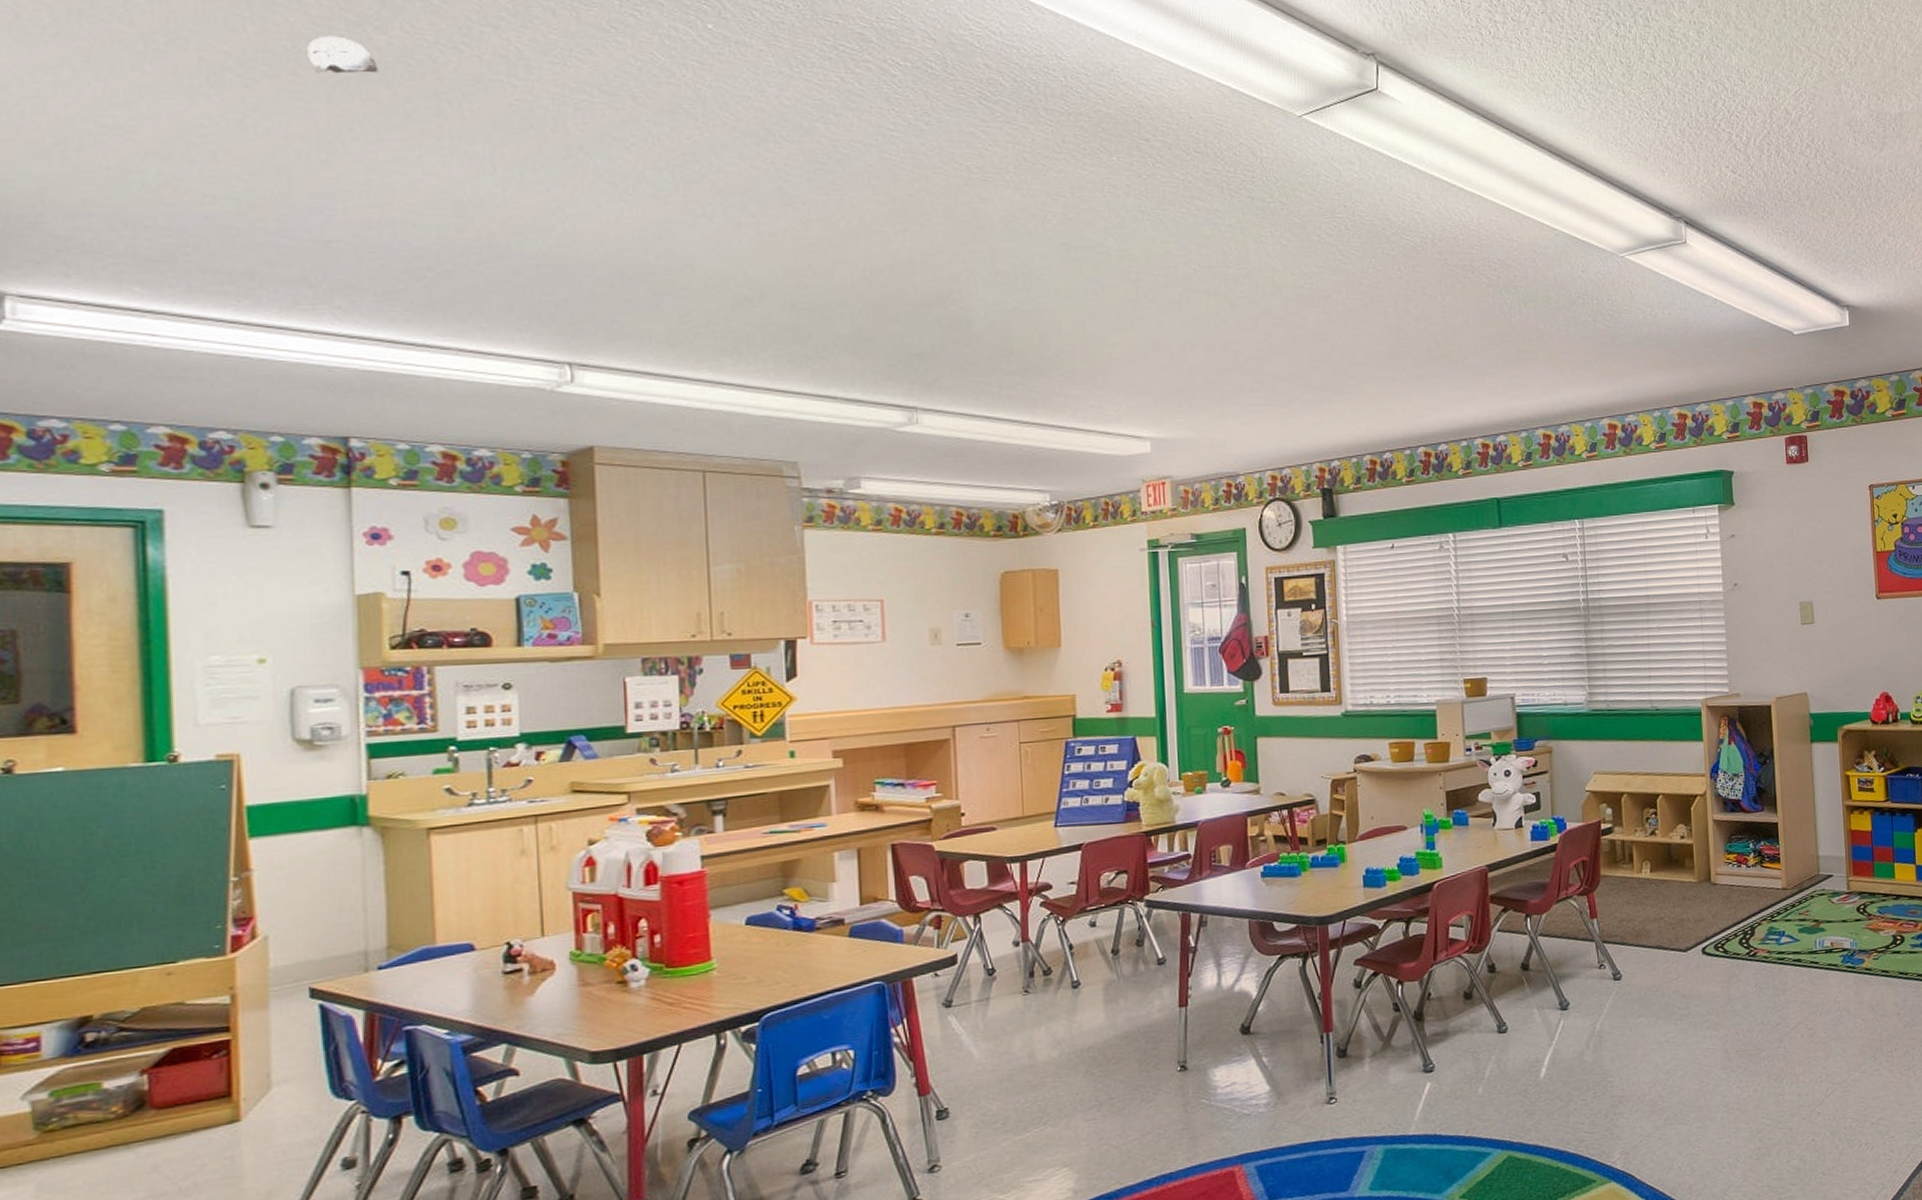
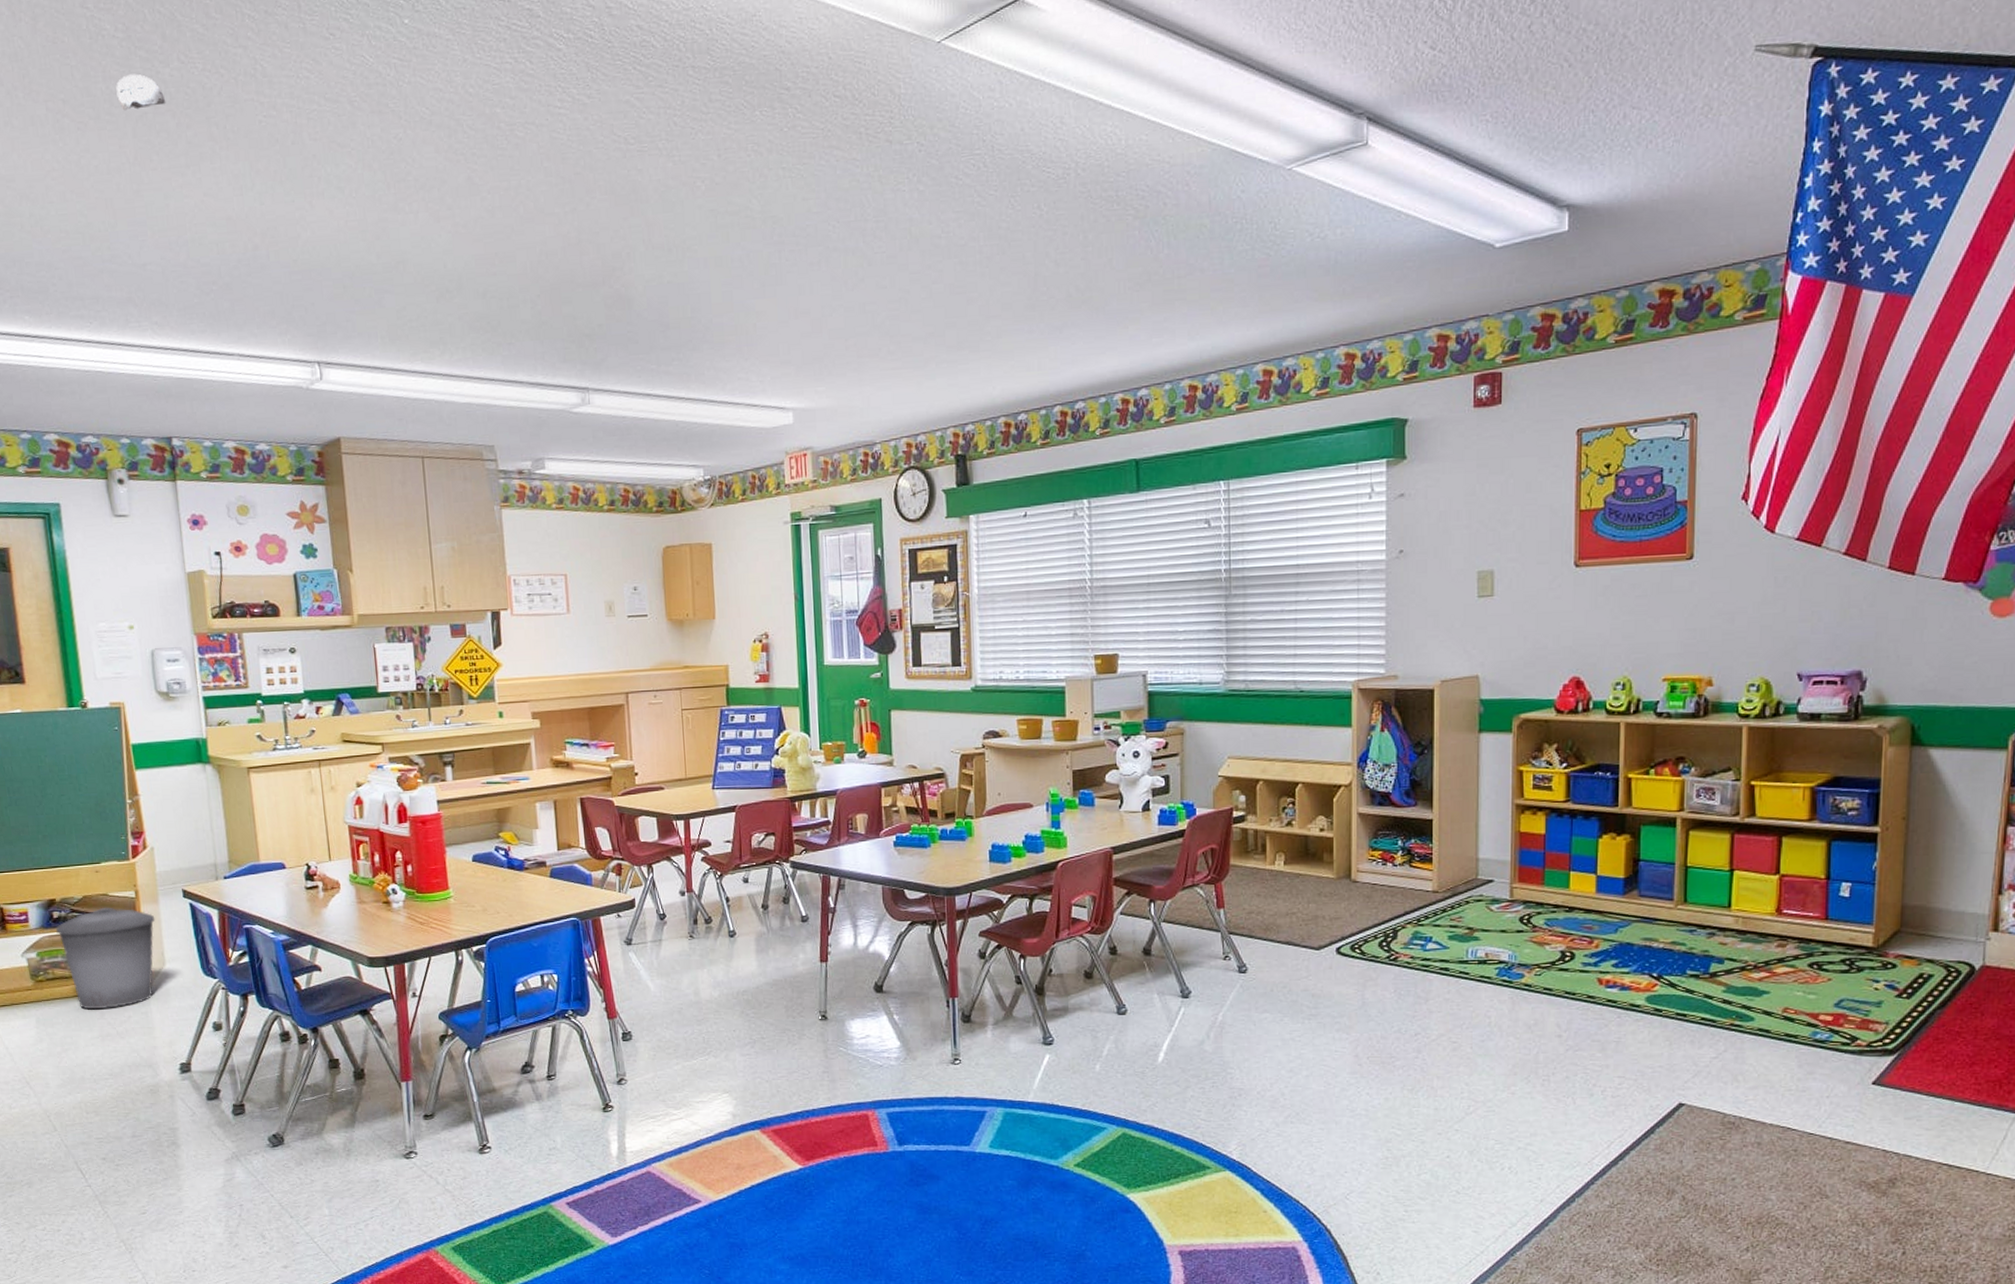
trash can: none [88,1019,261,1163] -> present [56,907,155,1010]

